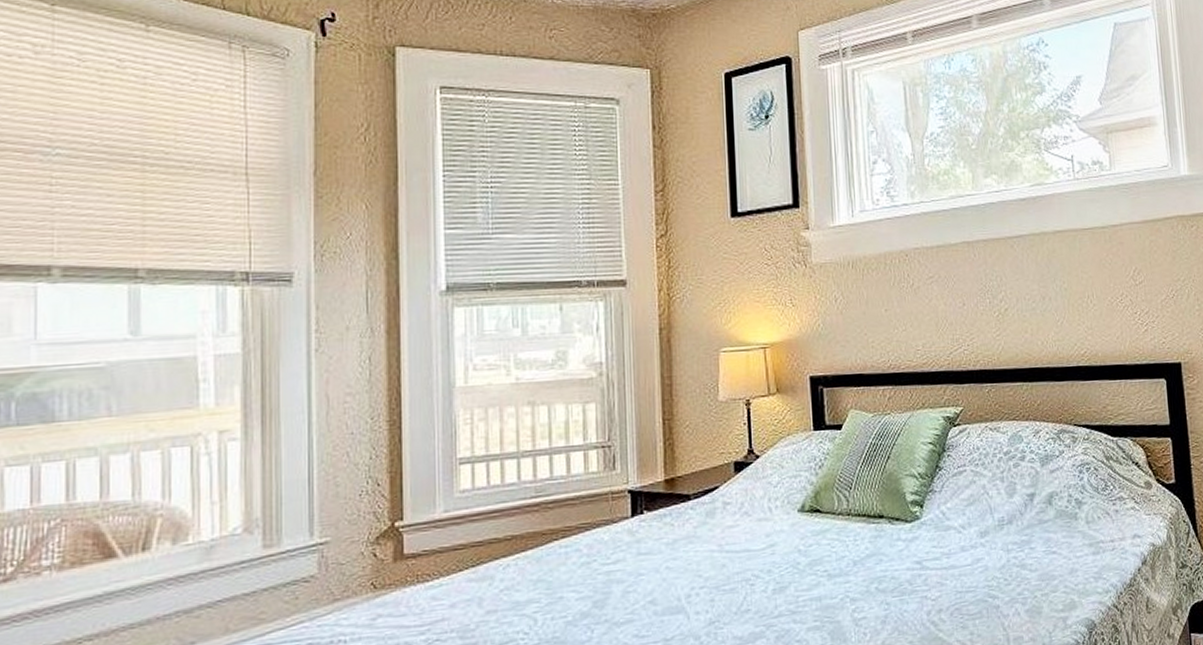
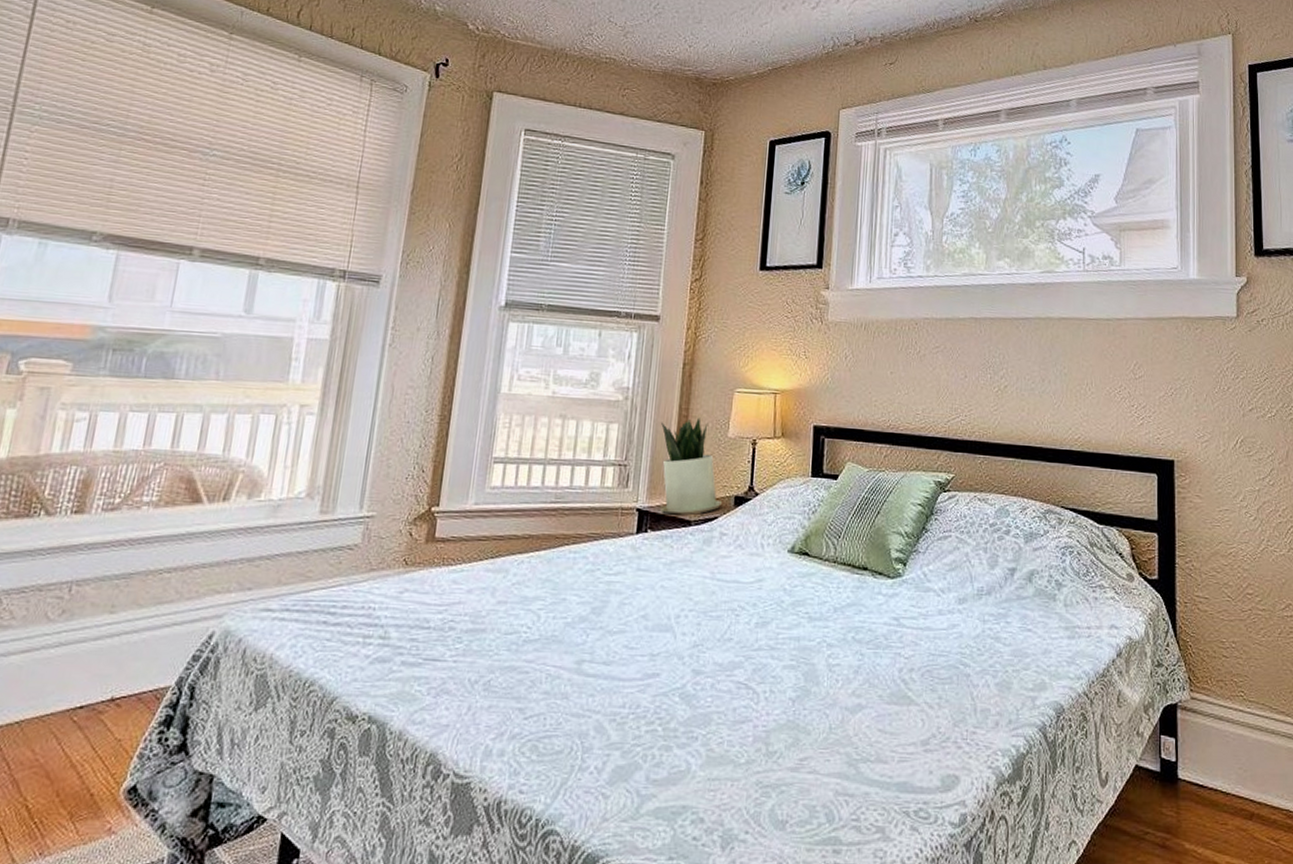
planter: none [643,384,722,493] -> present [660,417,723,517]

